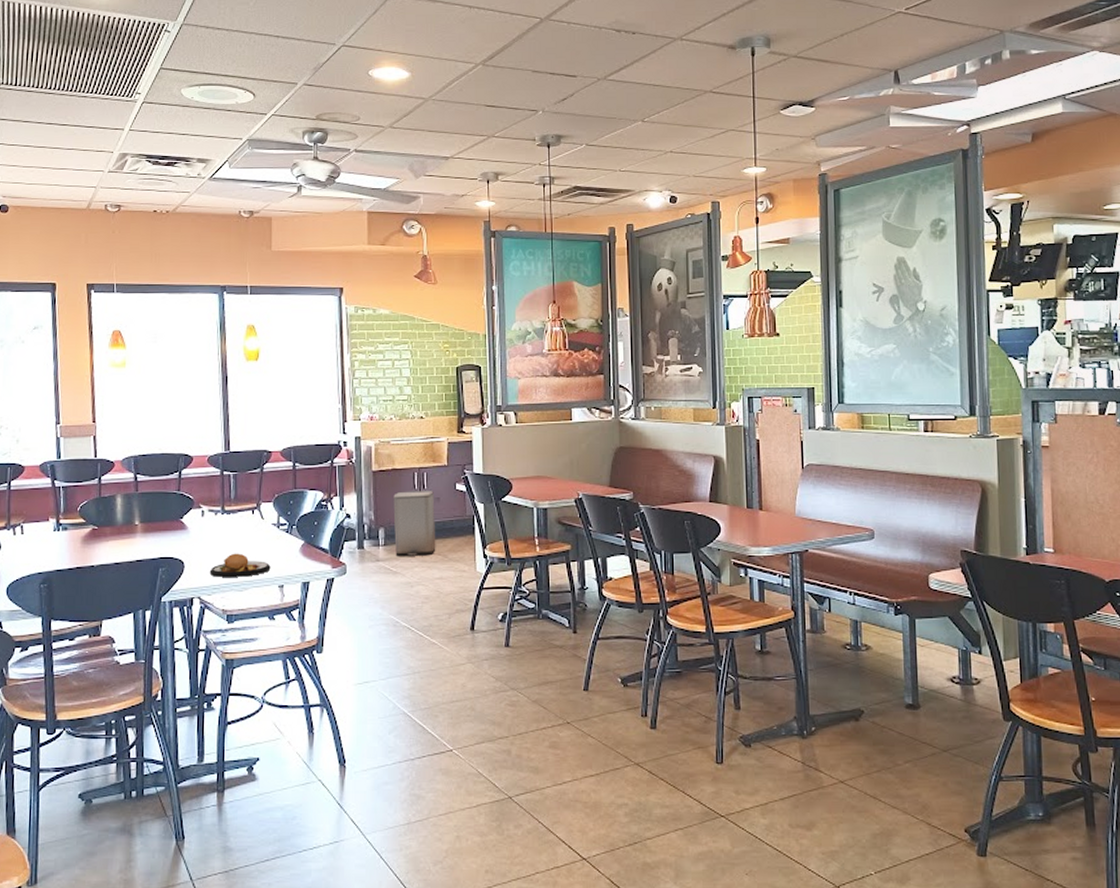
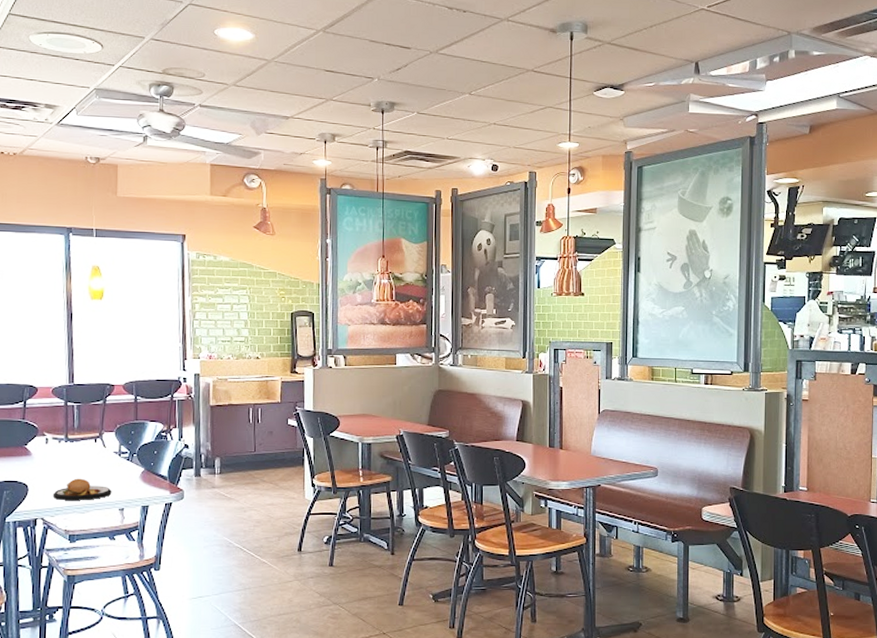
pedal bin: present [393,491,436,556] -> none [229,425,268,484]

